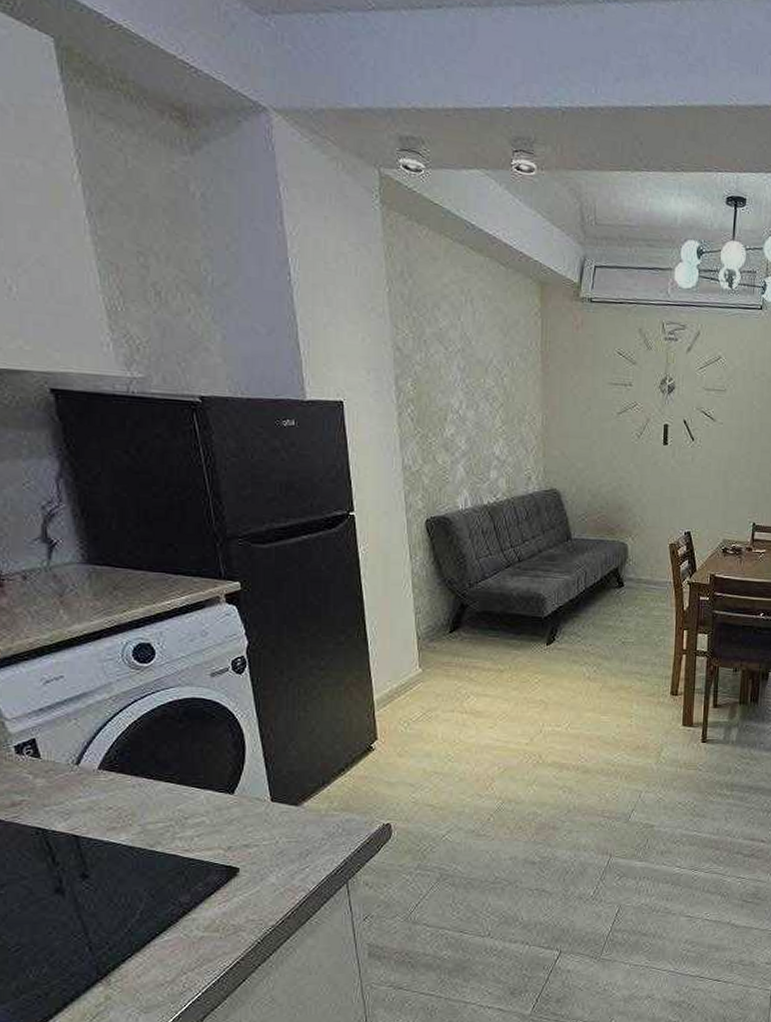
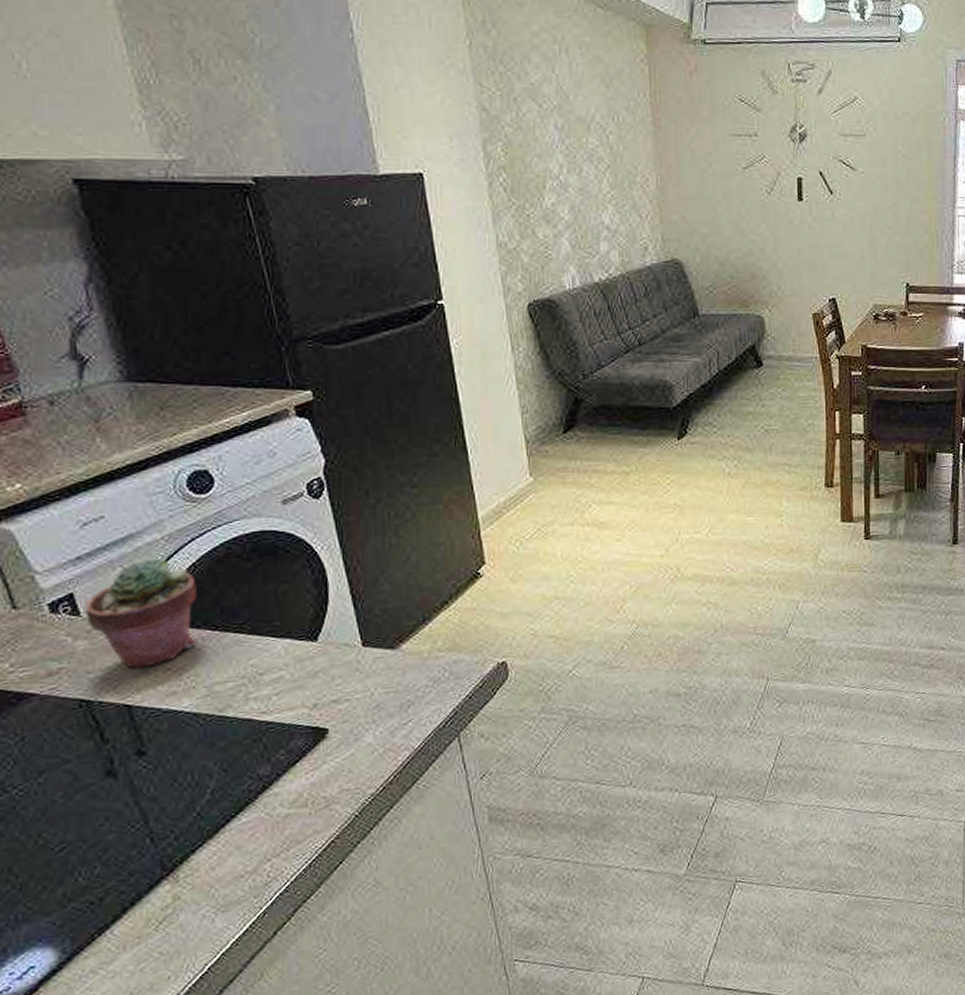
potted succulent: none [44,714,136,805] -> present [84,558,197,669]

